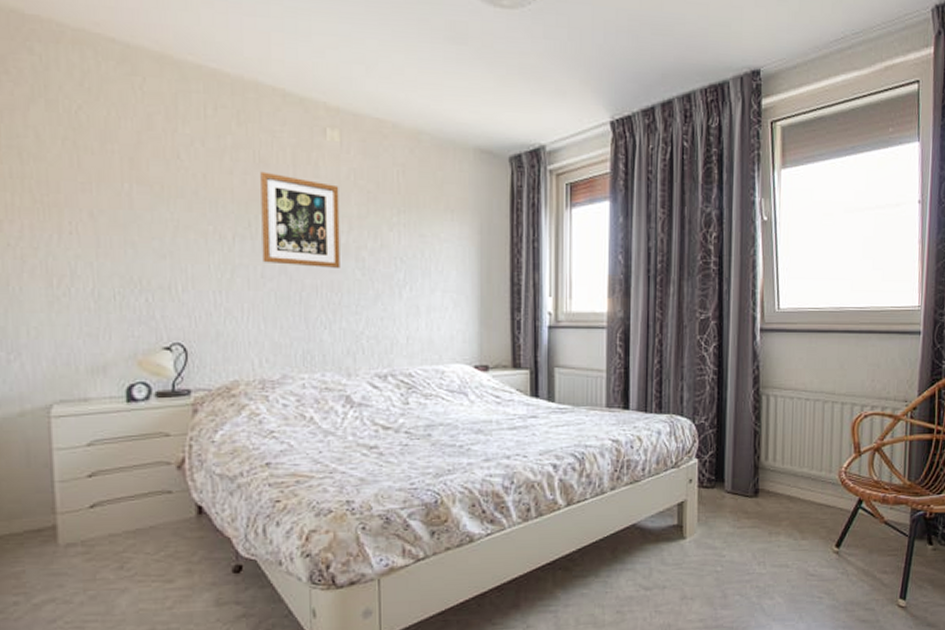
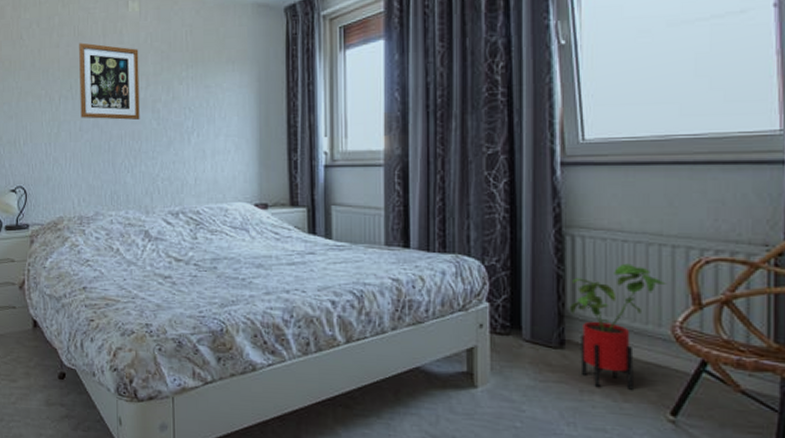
house plant: none [763,419,836,529] -> present [569,263,666,390]

